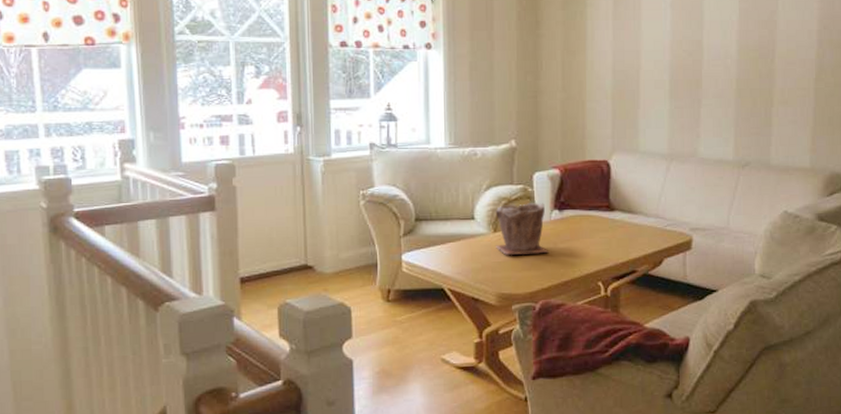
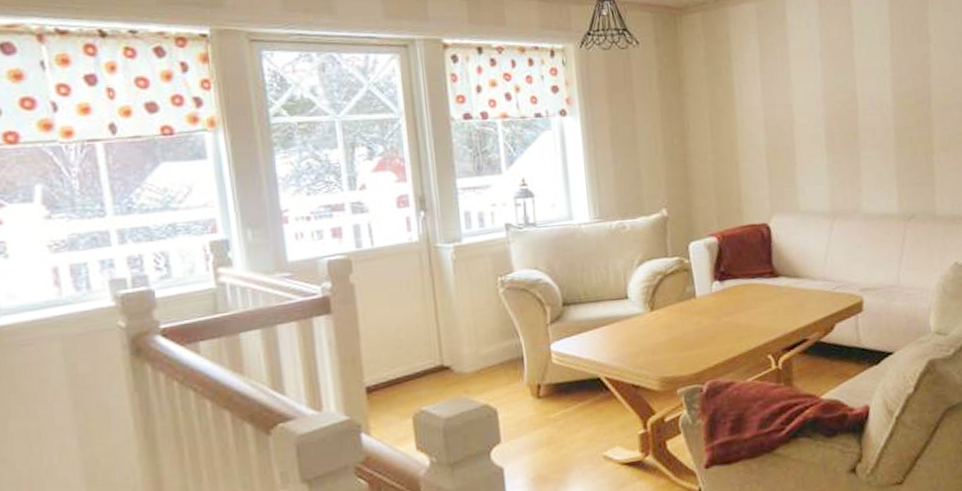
plant pot: present [495,203,549,256] -> none [650,274,713,335]

